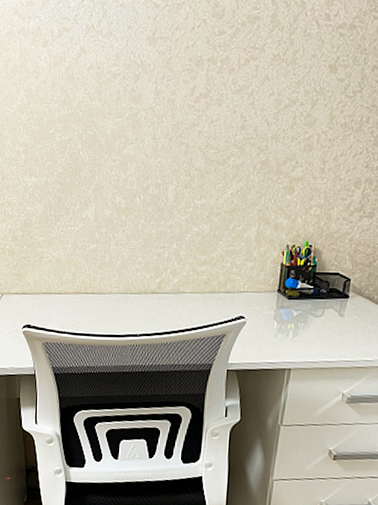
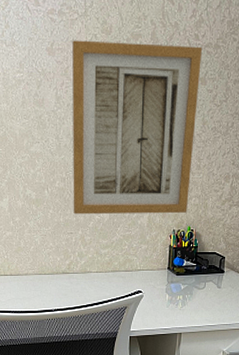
wall art: none [167,26,335,226] -> present [72,40,203,215]

